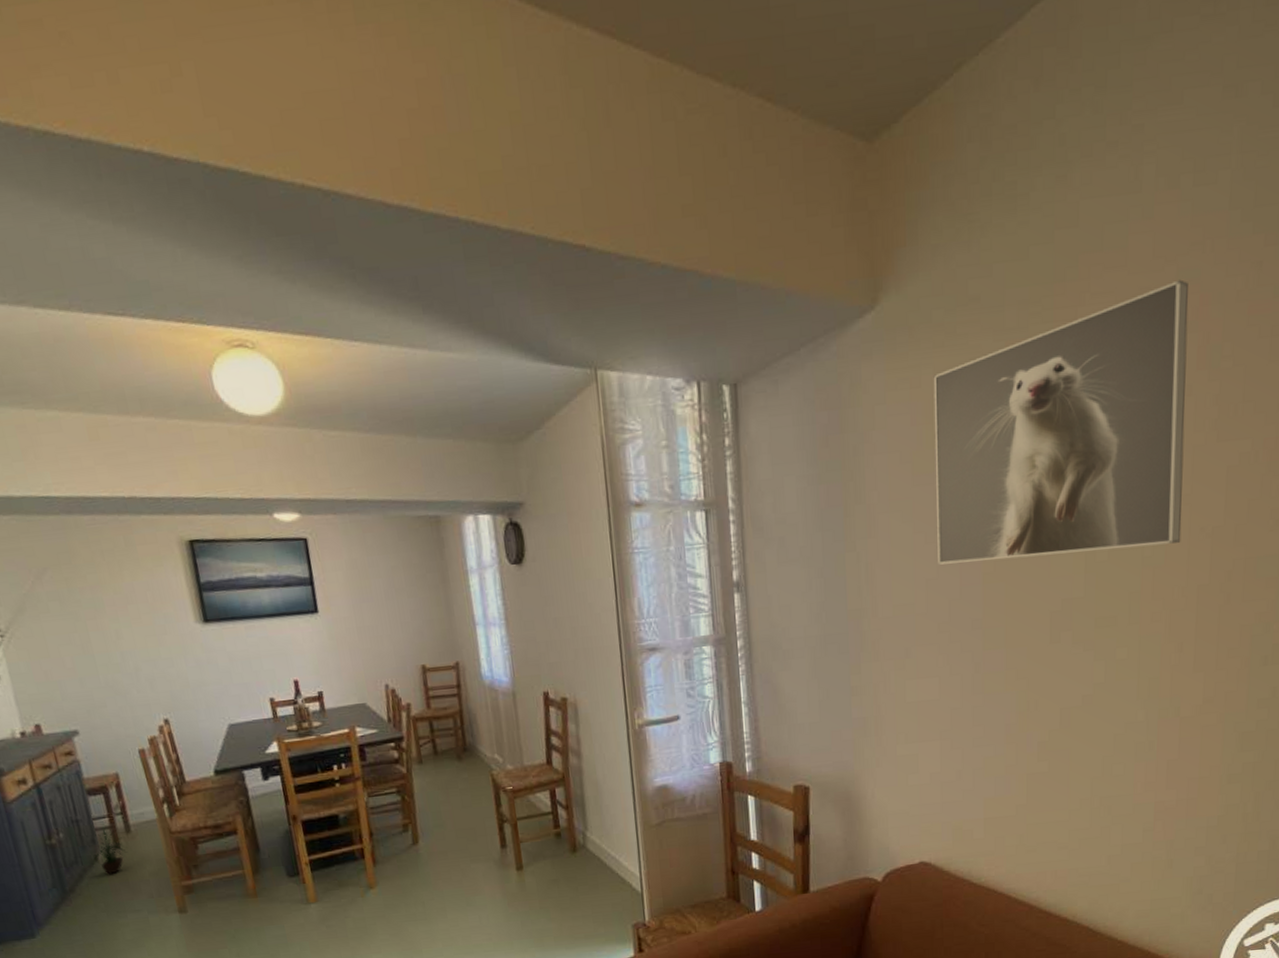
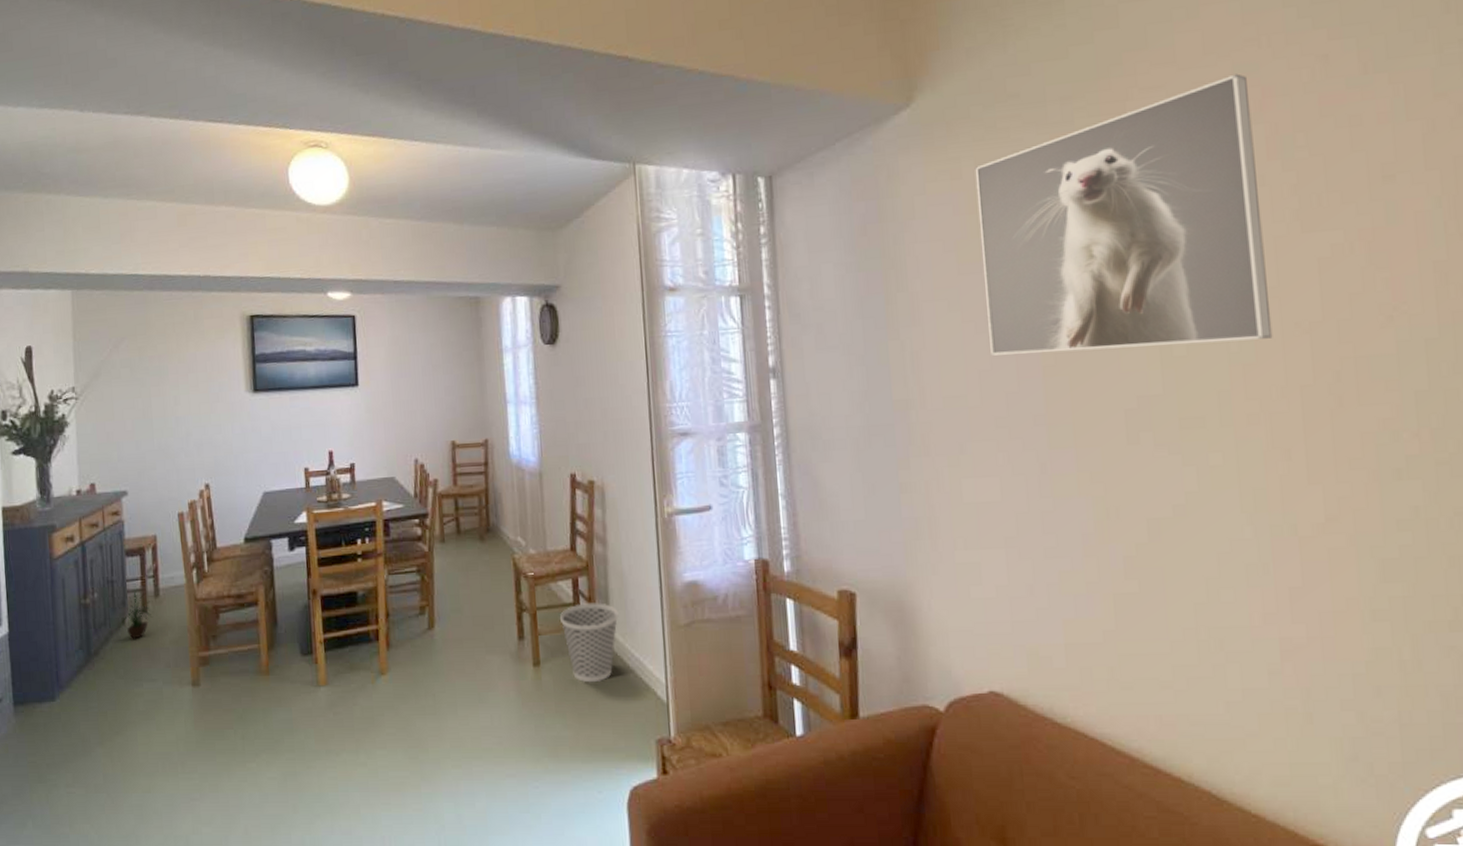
wastebasket: none [540,810,595,882] -> present [560,603,619,683]

